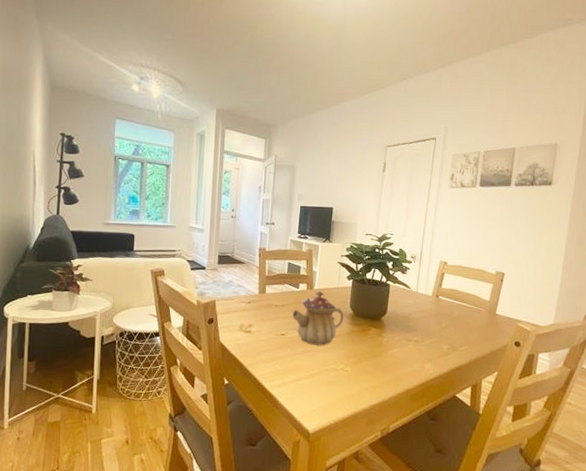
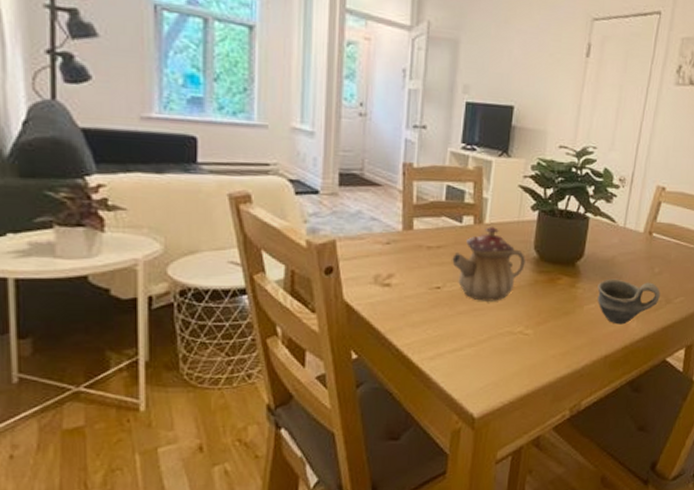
cup: none [398,330,448,366] -> present [597,278,660,325]

